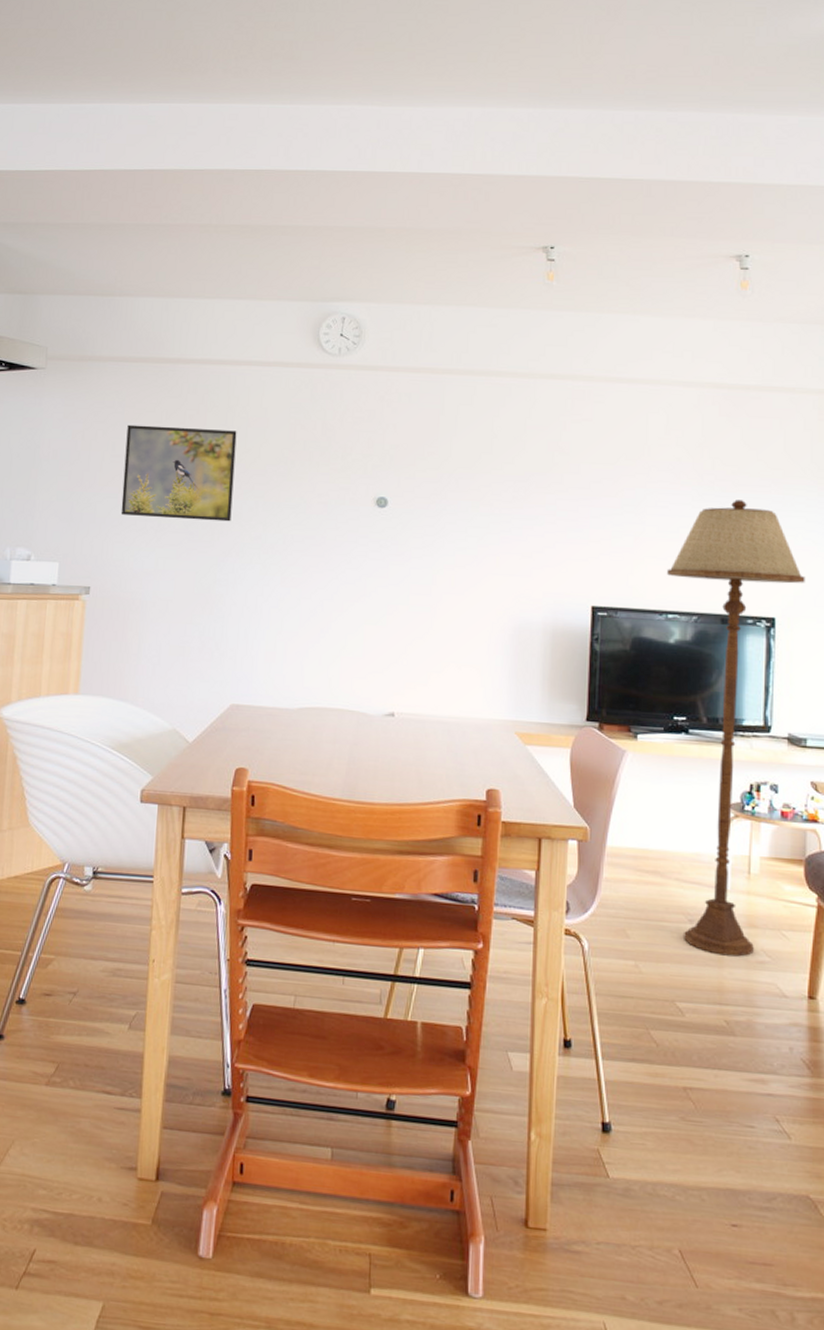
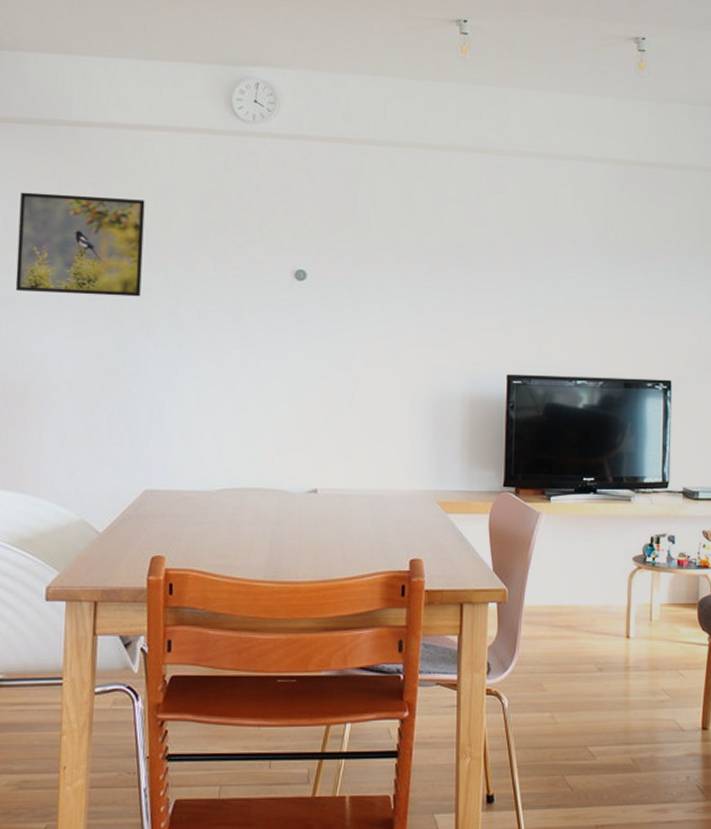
floor lamp: present [667,500,805,957] -> none [576,270,696,699]

